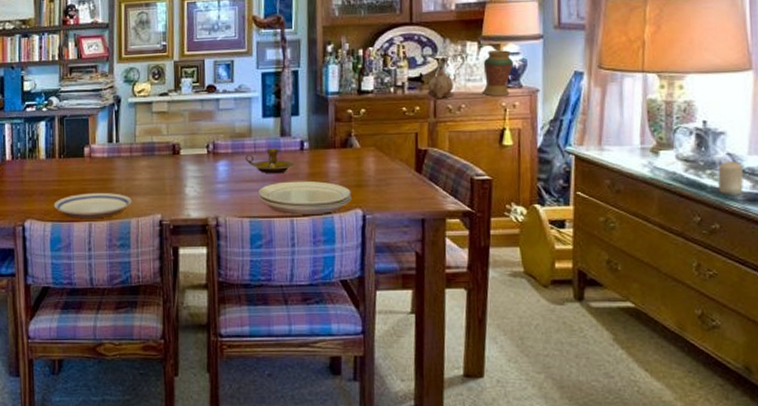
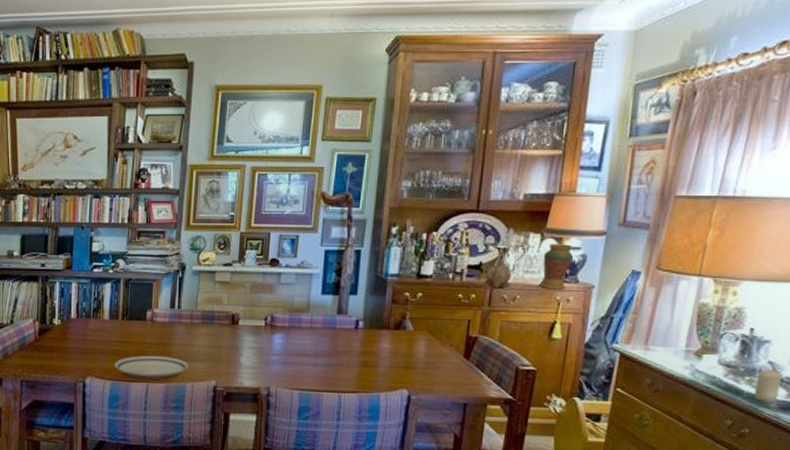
candlestick: present [245,148,295,174] -> none [301,325,348,350]
plate: present [258,180,352,215] -> none [310,358,400,392]

